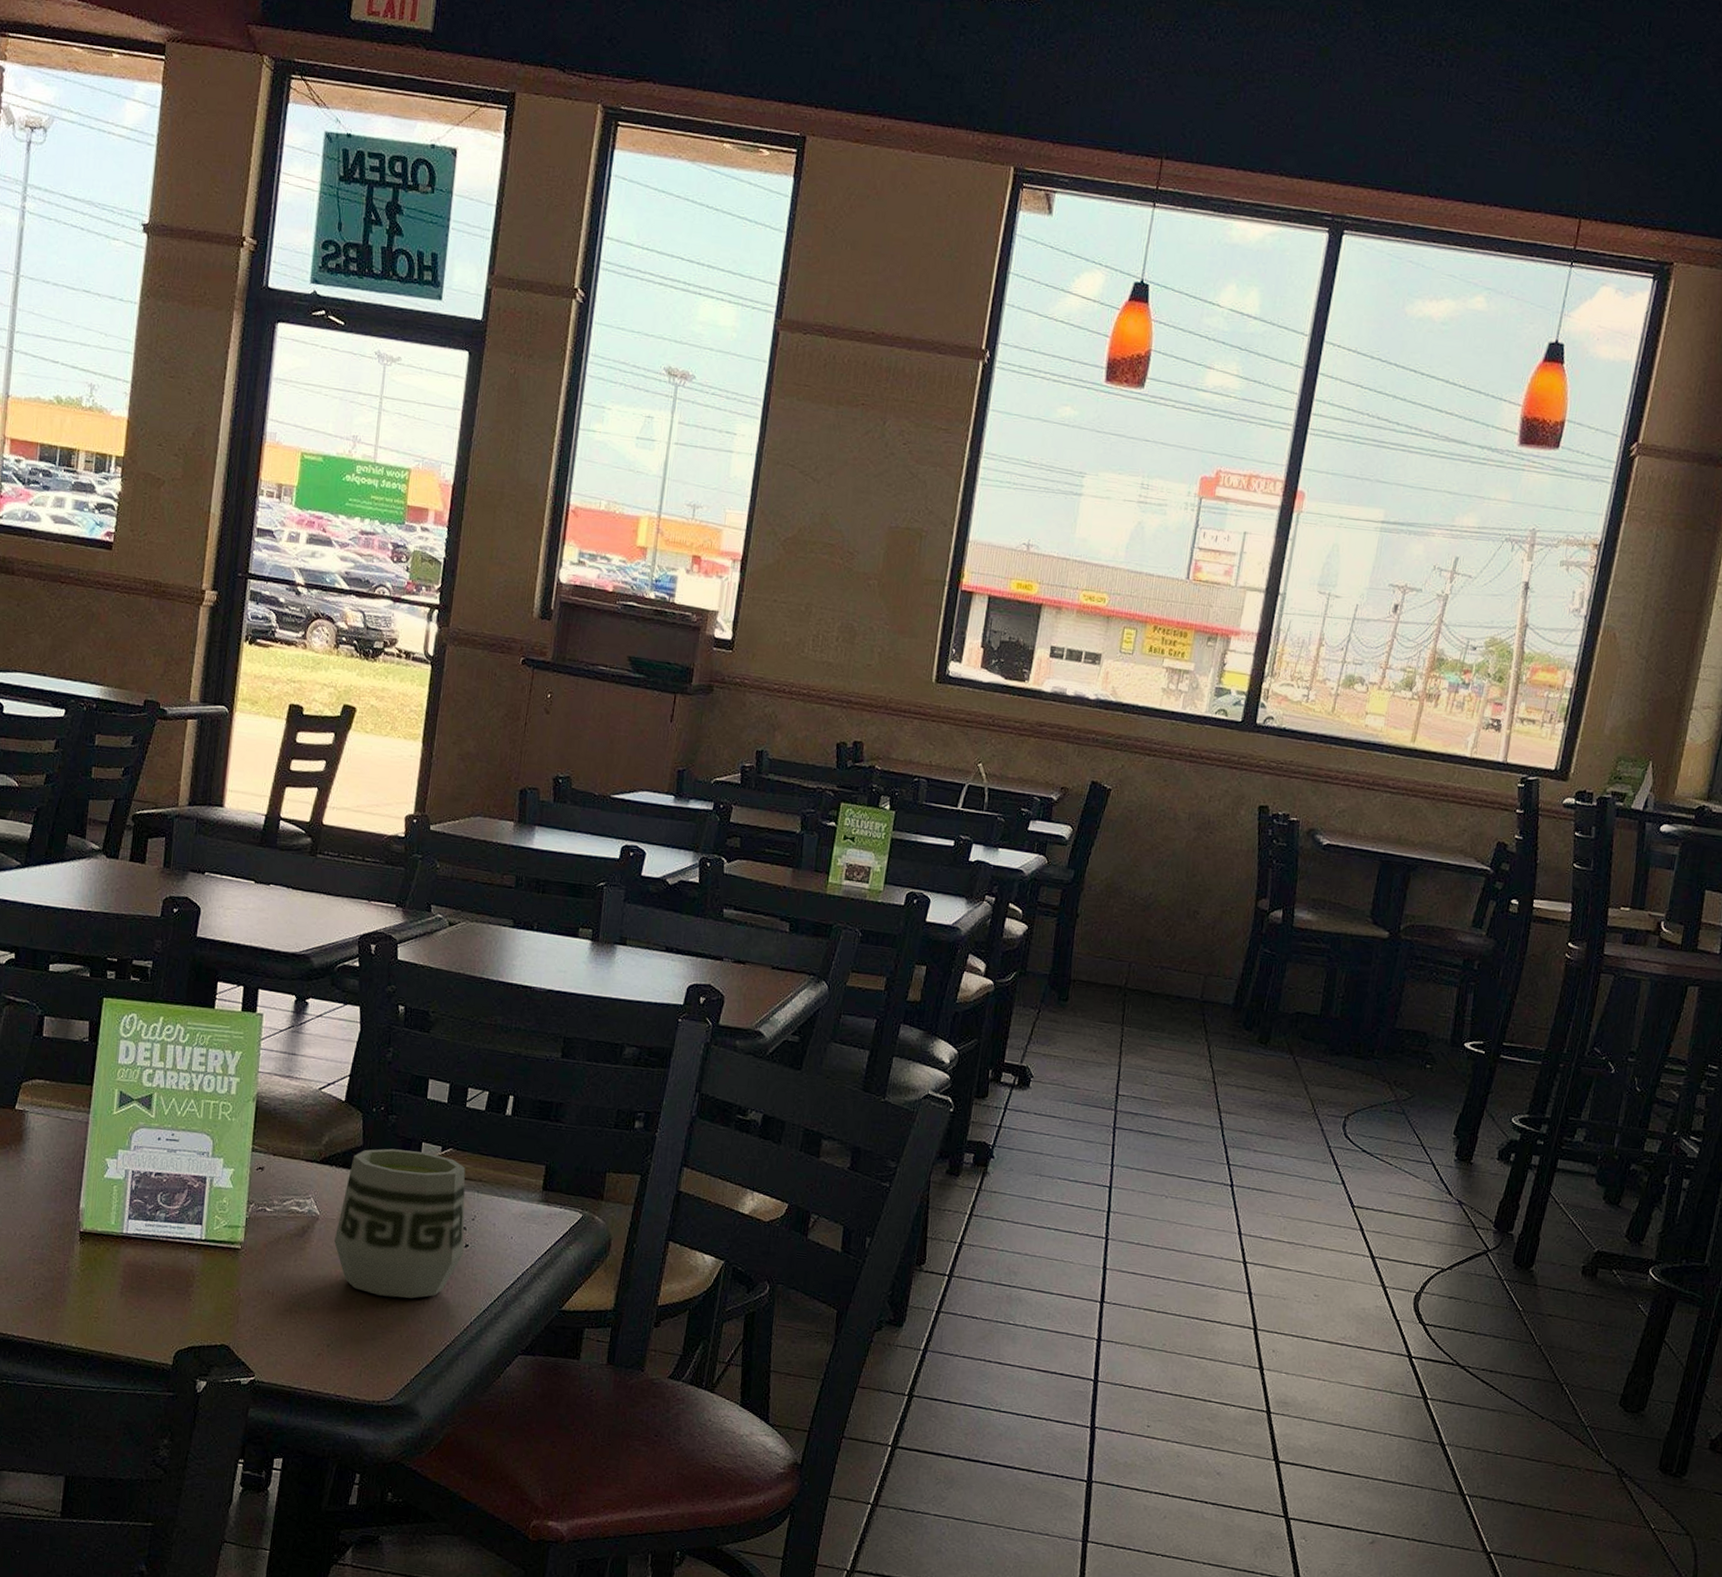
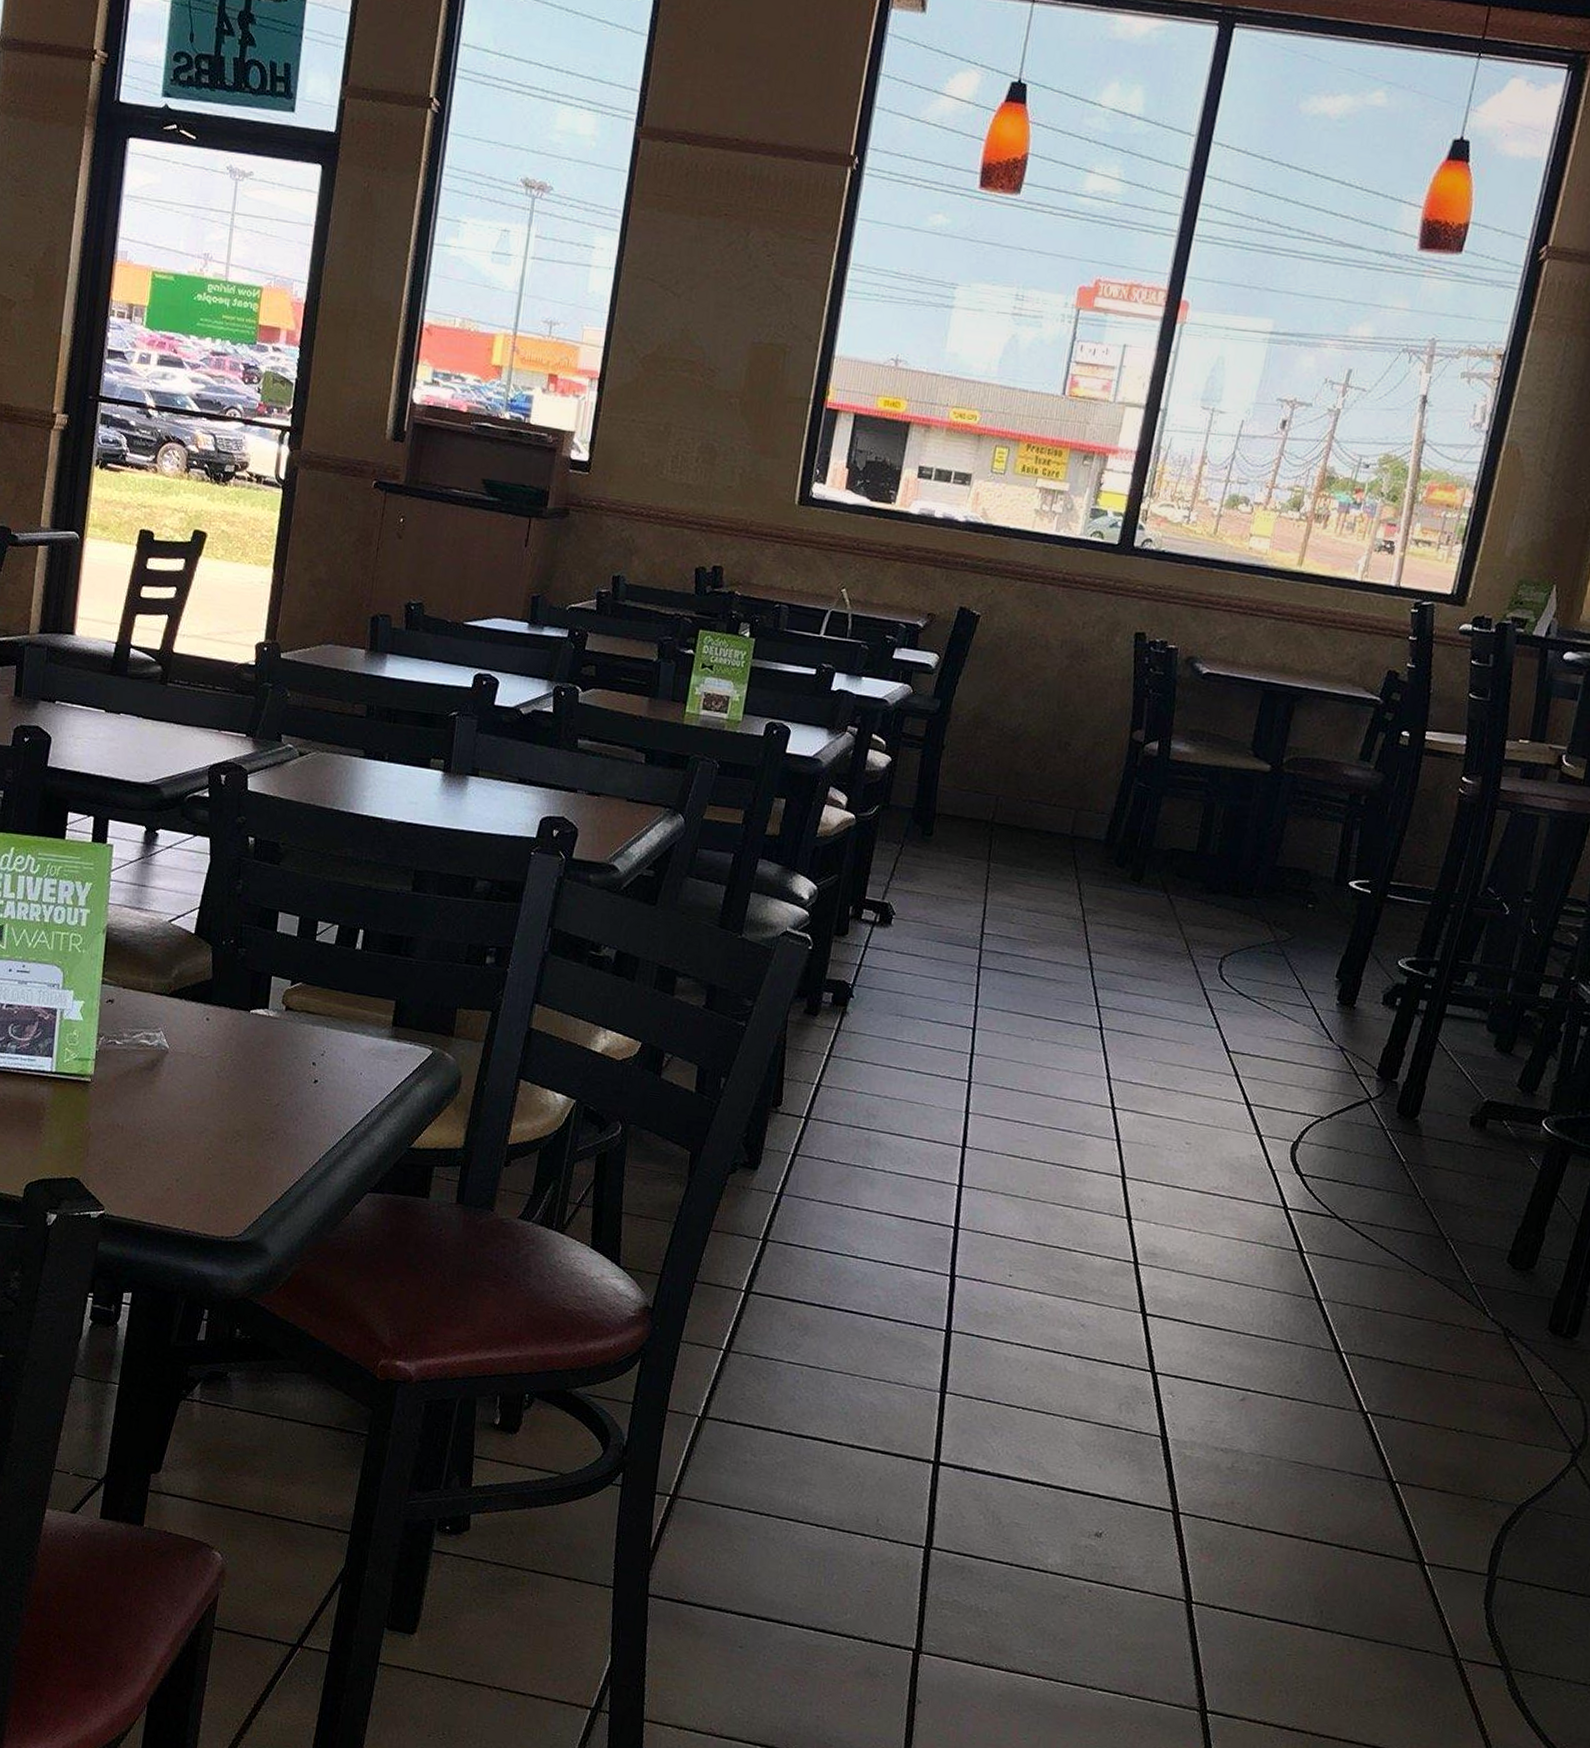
cup: present [334,1148,466,1299] -> none [184,982,315,1134]

